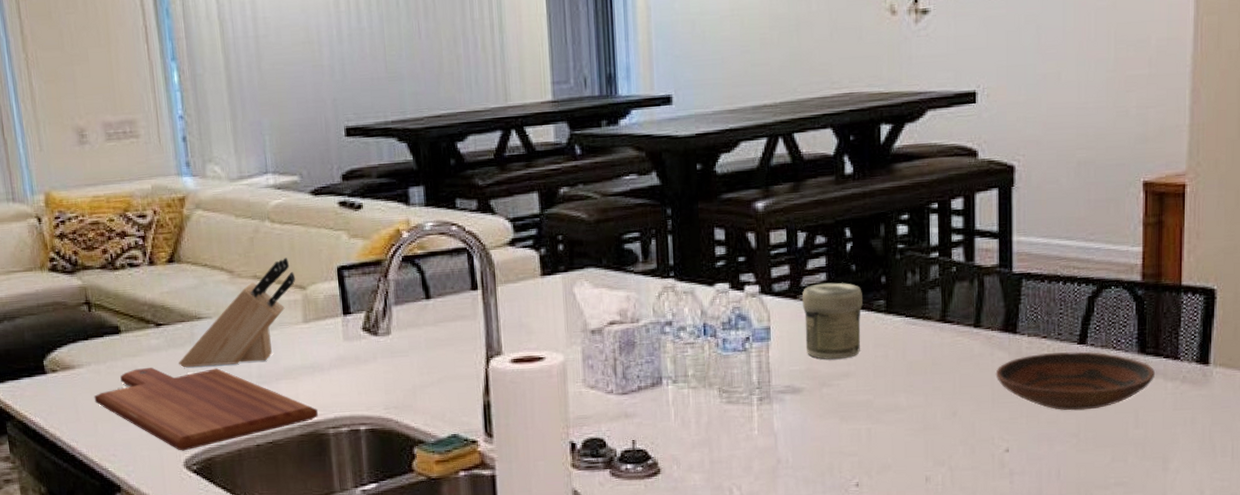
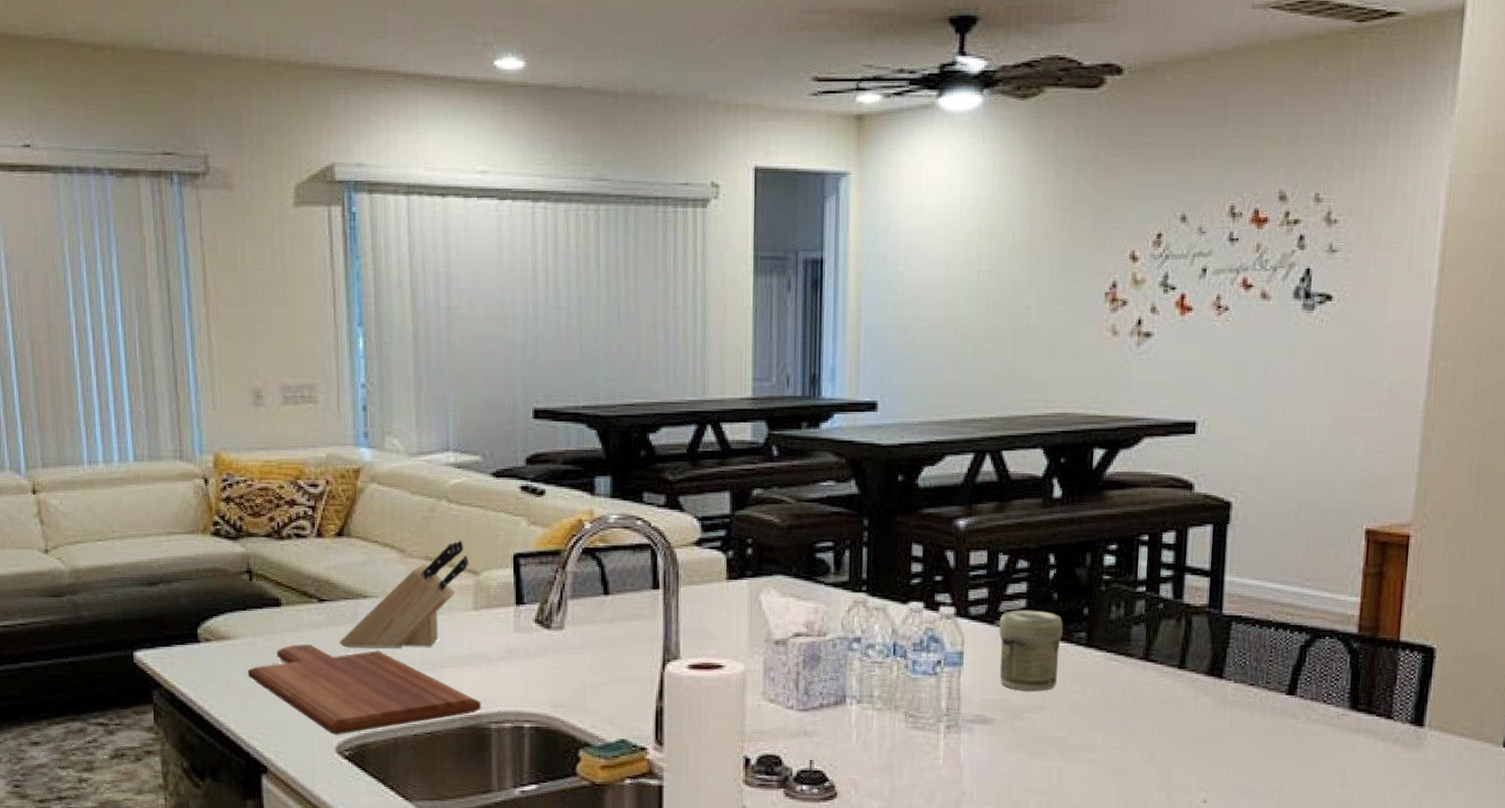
bowl: present [995,351,1155,411] -> none [1197,701,1366,765]

